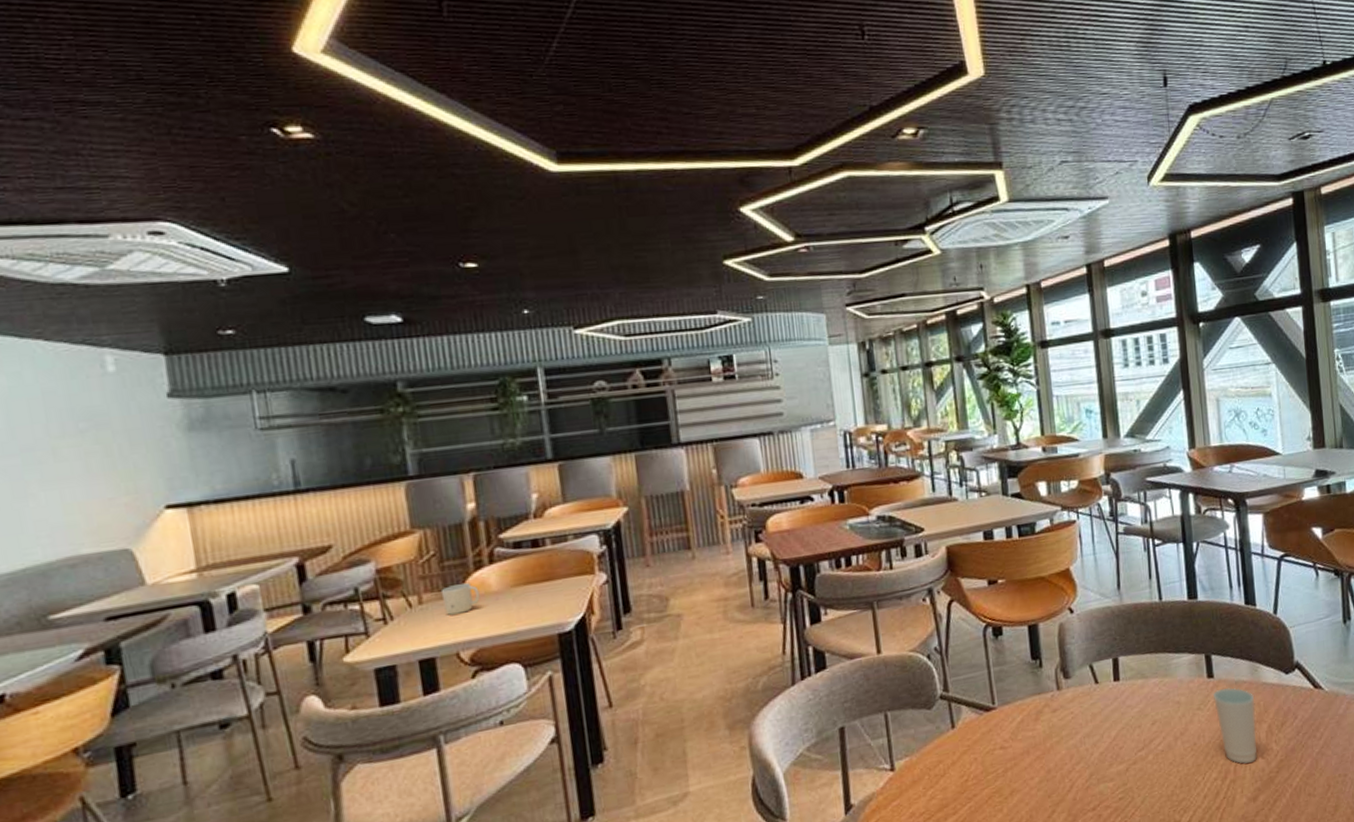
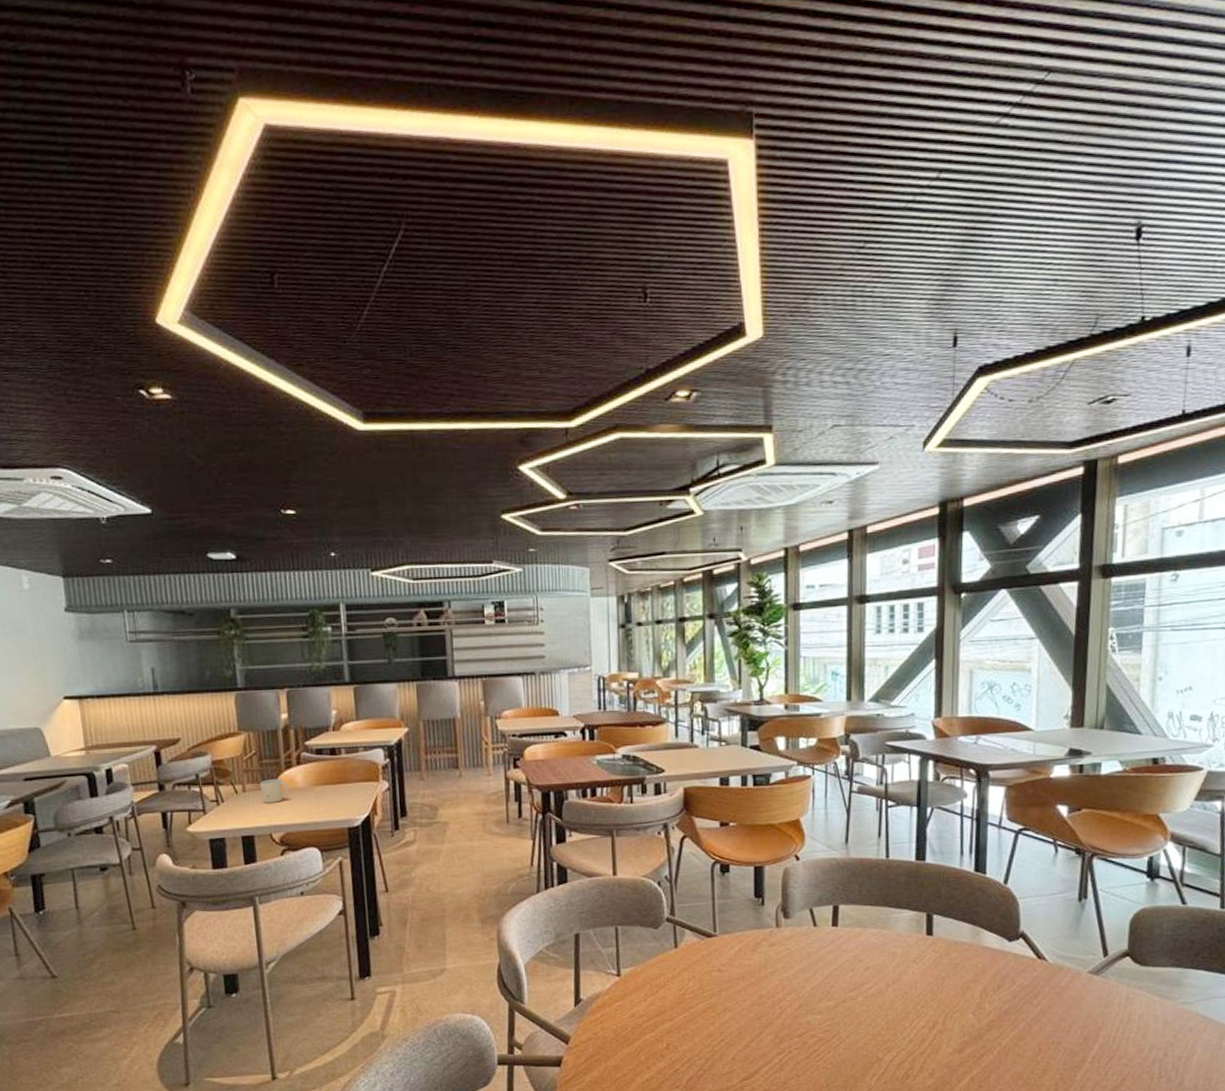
cup: present [1212,687,1258,764] -> none [929,946,973,1018]

